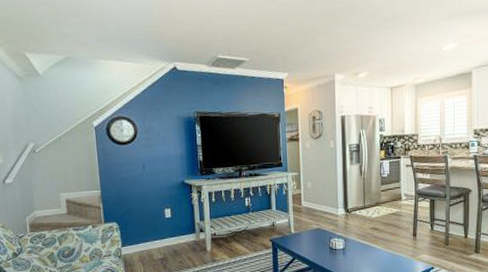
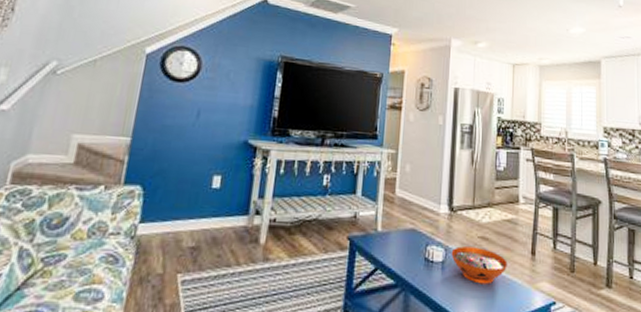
decorative bowl: none [349,236,394,261] -> present [451,246,508,285]

